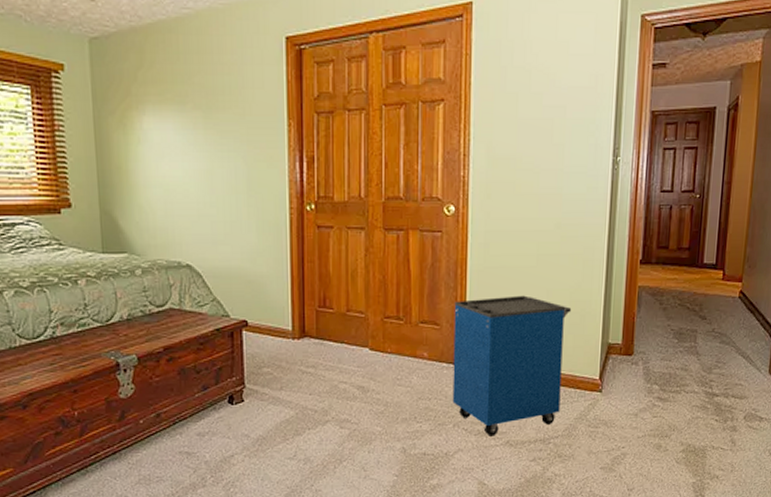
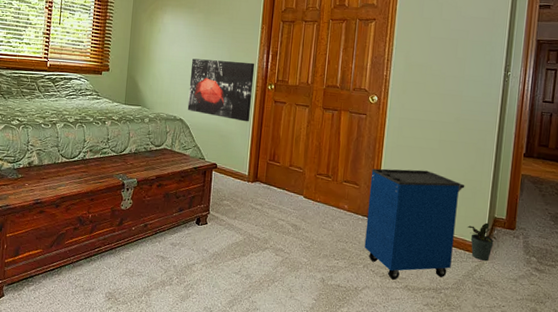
wall art: none [192,175,286,259] -> present [187,58,255,122]
potted plant: none [576,351,612,398] -> present [467,222,497,262]

